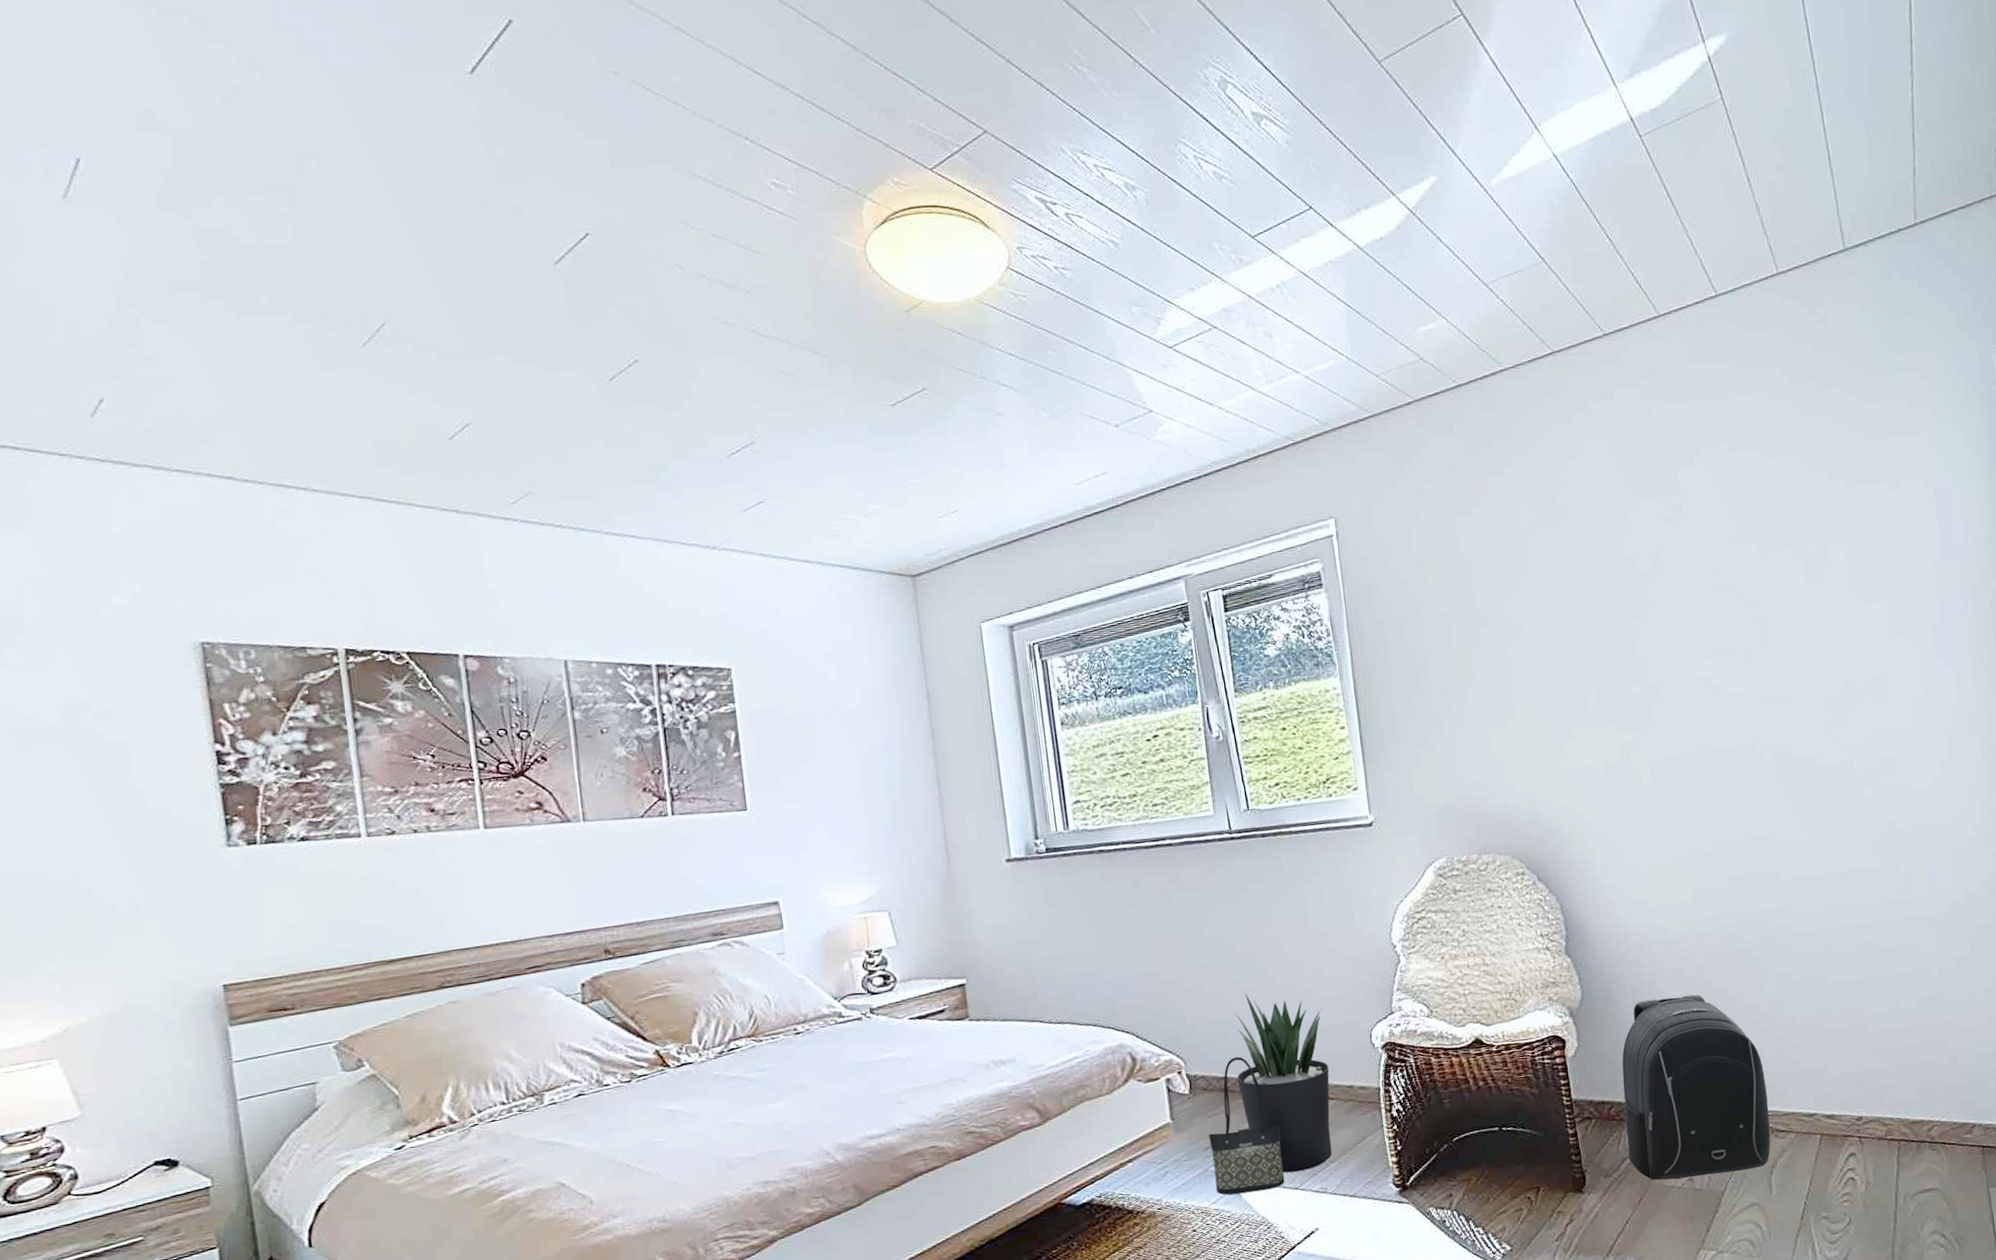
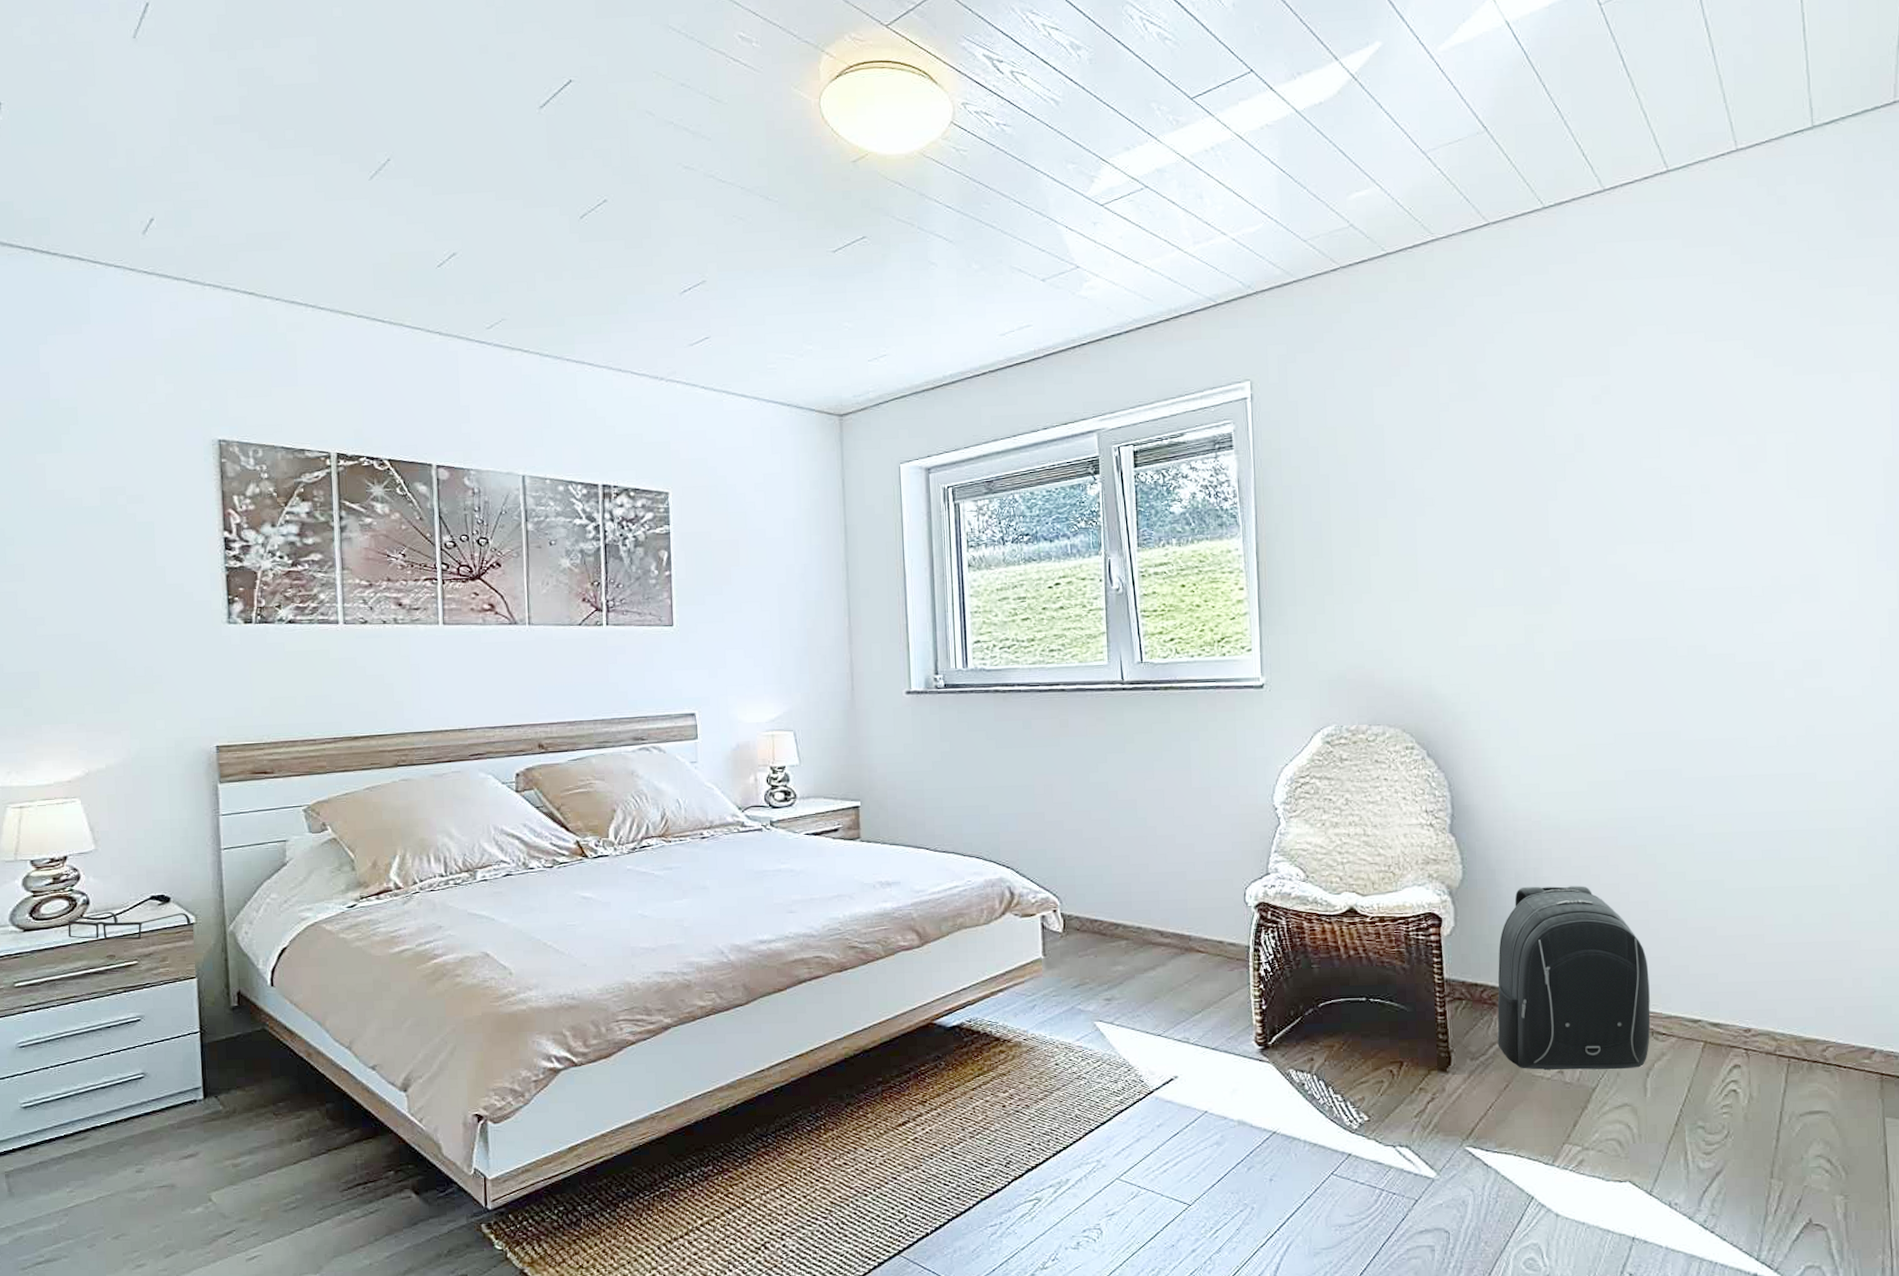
glasses: none [52,1176,206,1220] -> present [68,911,191,940]
tote bag: present [1209,1056,1285,1195] -> none [1078,901,1149,1034]
planter: present [1234,992,1333,1173] -> none [1109,840,1201,1019]

